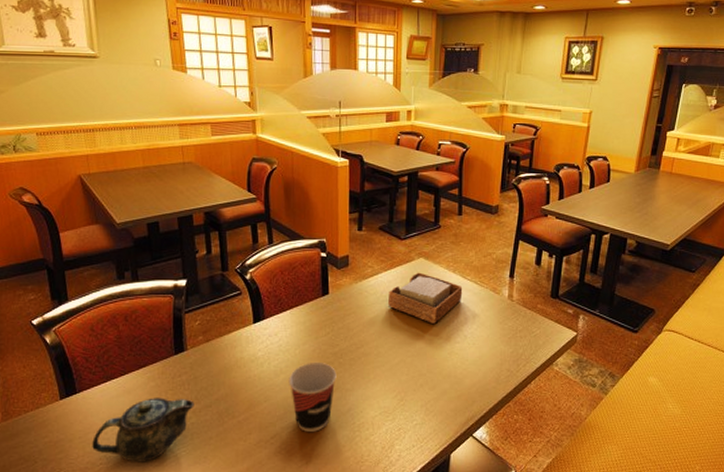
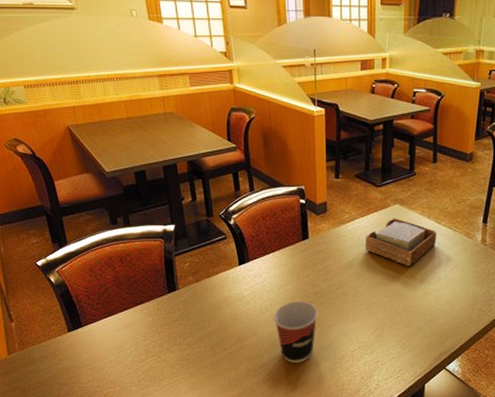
teapot: present [92,398,194,462] -> none [99,331,189,387]

